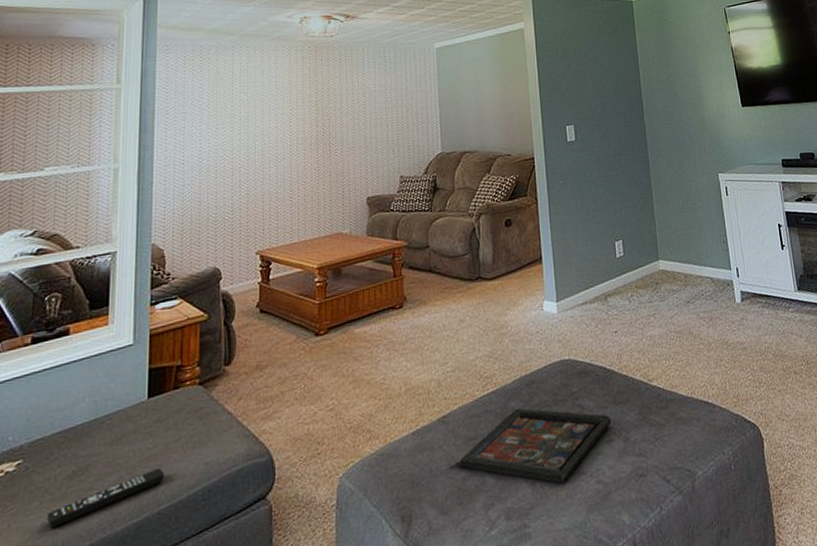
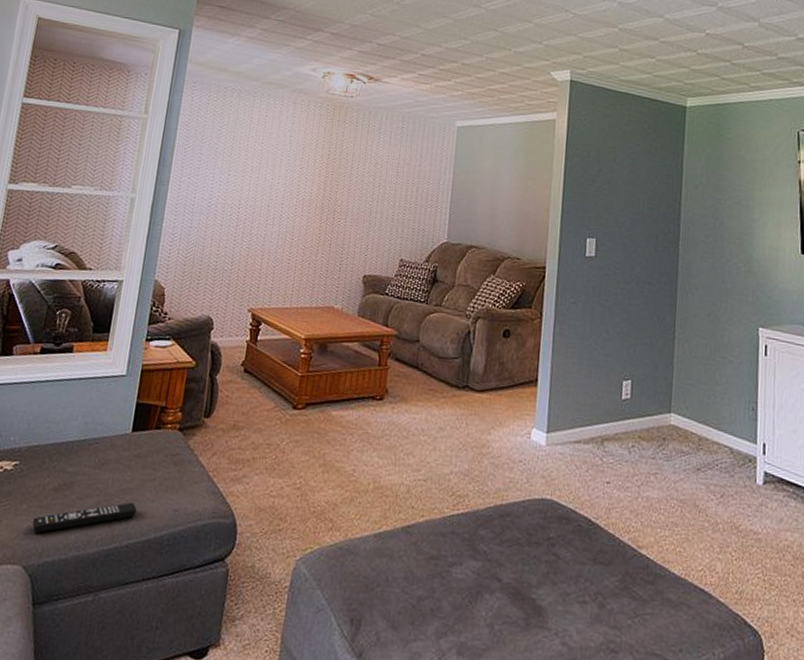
decorative tray: present [459,408,612,483] -> none [417,539,588,633]

